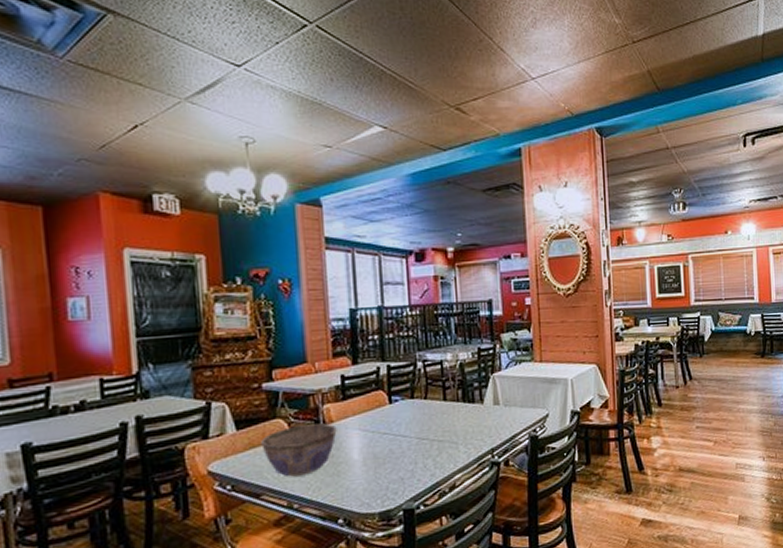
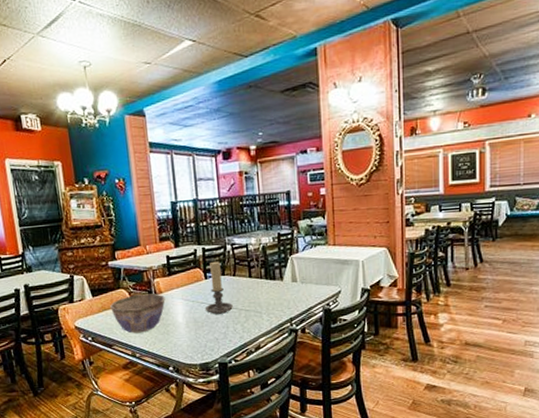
candle holder: none [388,381,423,448] -> present [205,261,233,314]

